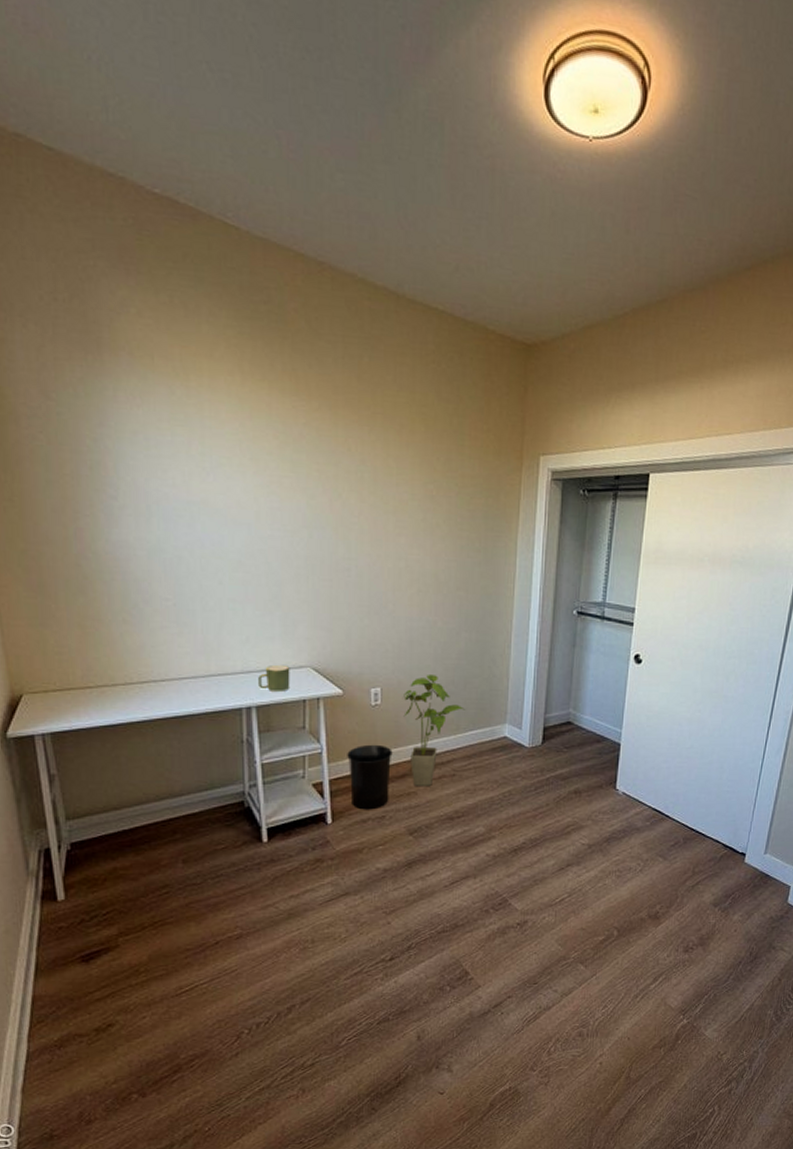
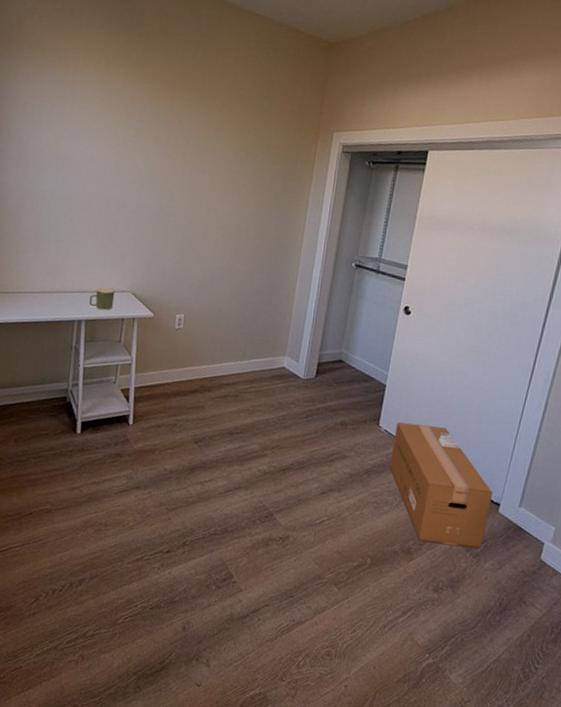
waste bin: present [347,744,393,810] -> none [150,361,188,417]
house plant: present [402,675,466,786] -> none [200,307,253,403]
box: none [630,781,738,904] -> present [389,422,493,549]

